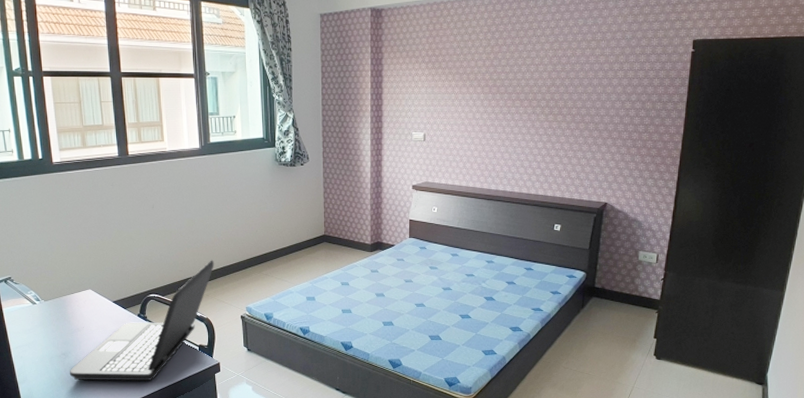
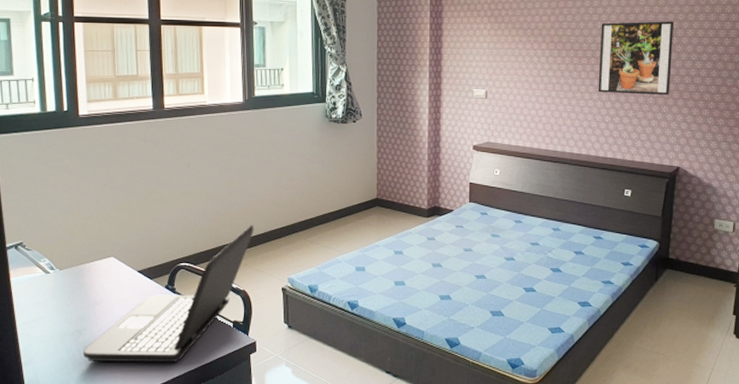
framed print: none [530,63,605,135] -> present [598,21,675,95]

